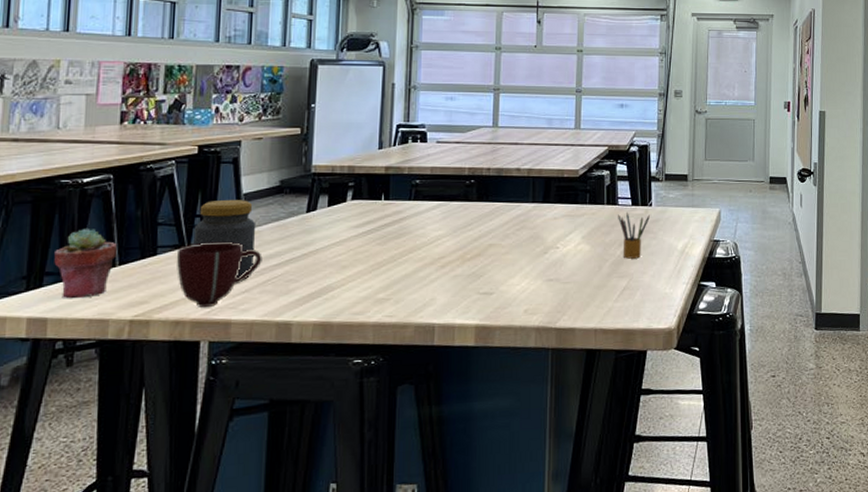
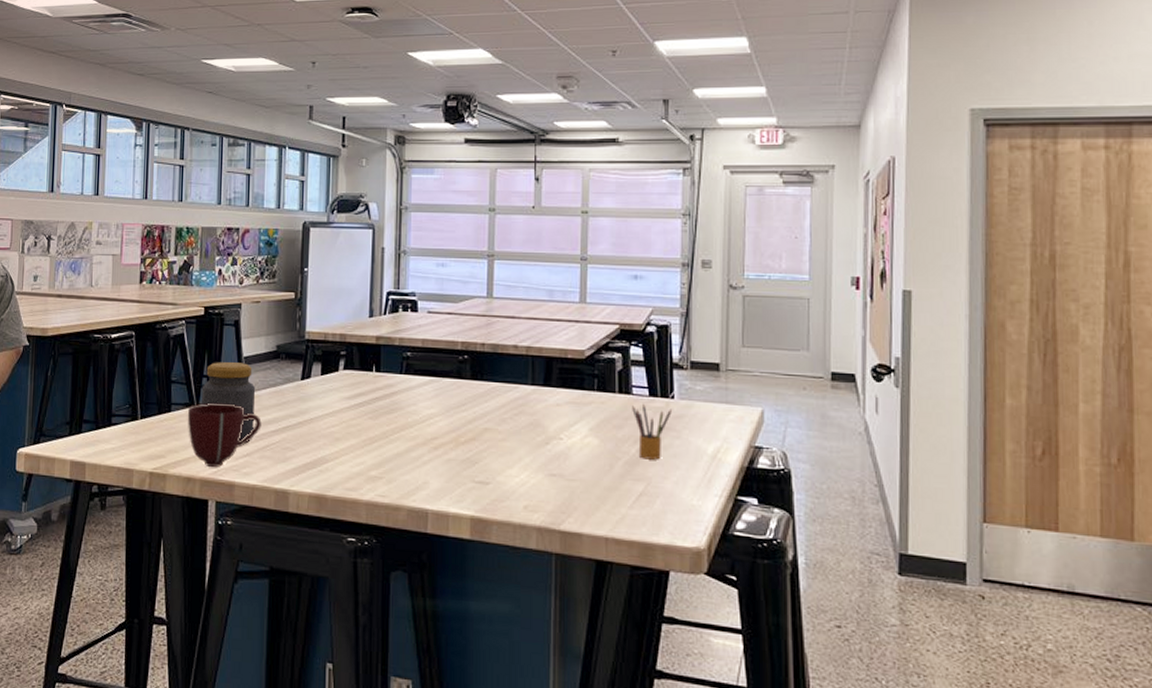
potted succulent: present [54,228,118,299] -> none [90,381,140,447]

